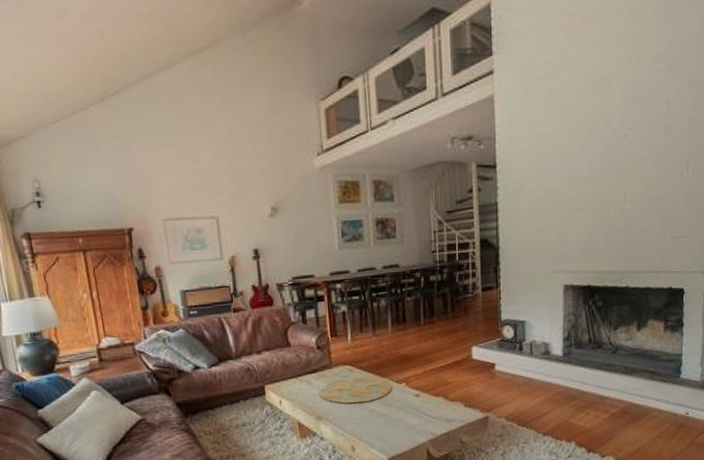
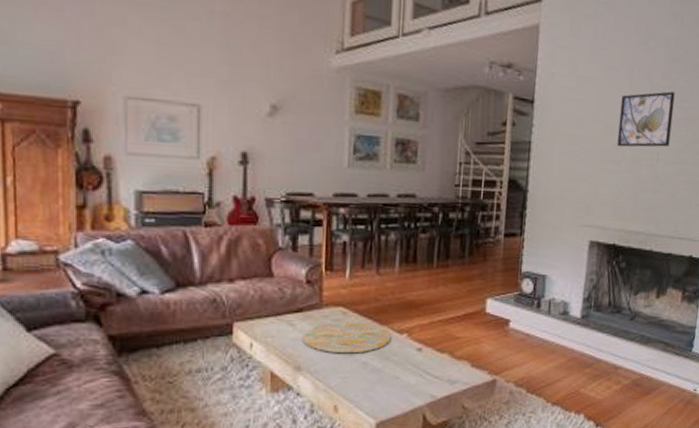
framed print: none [582,133,638,194] -> present [617,91,675,147]

